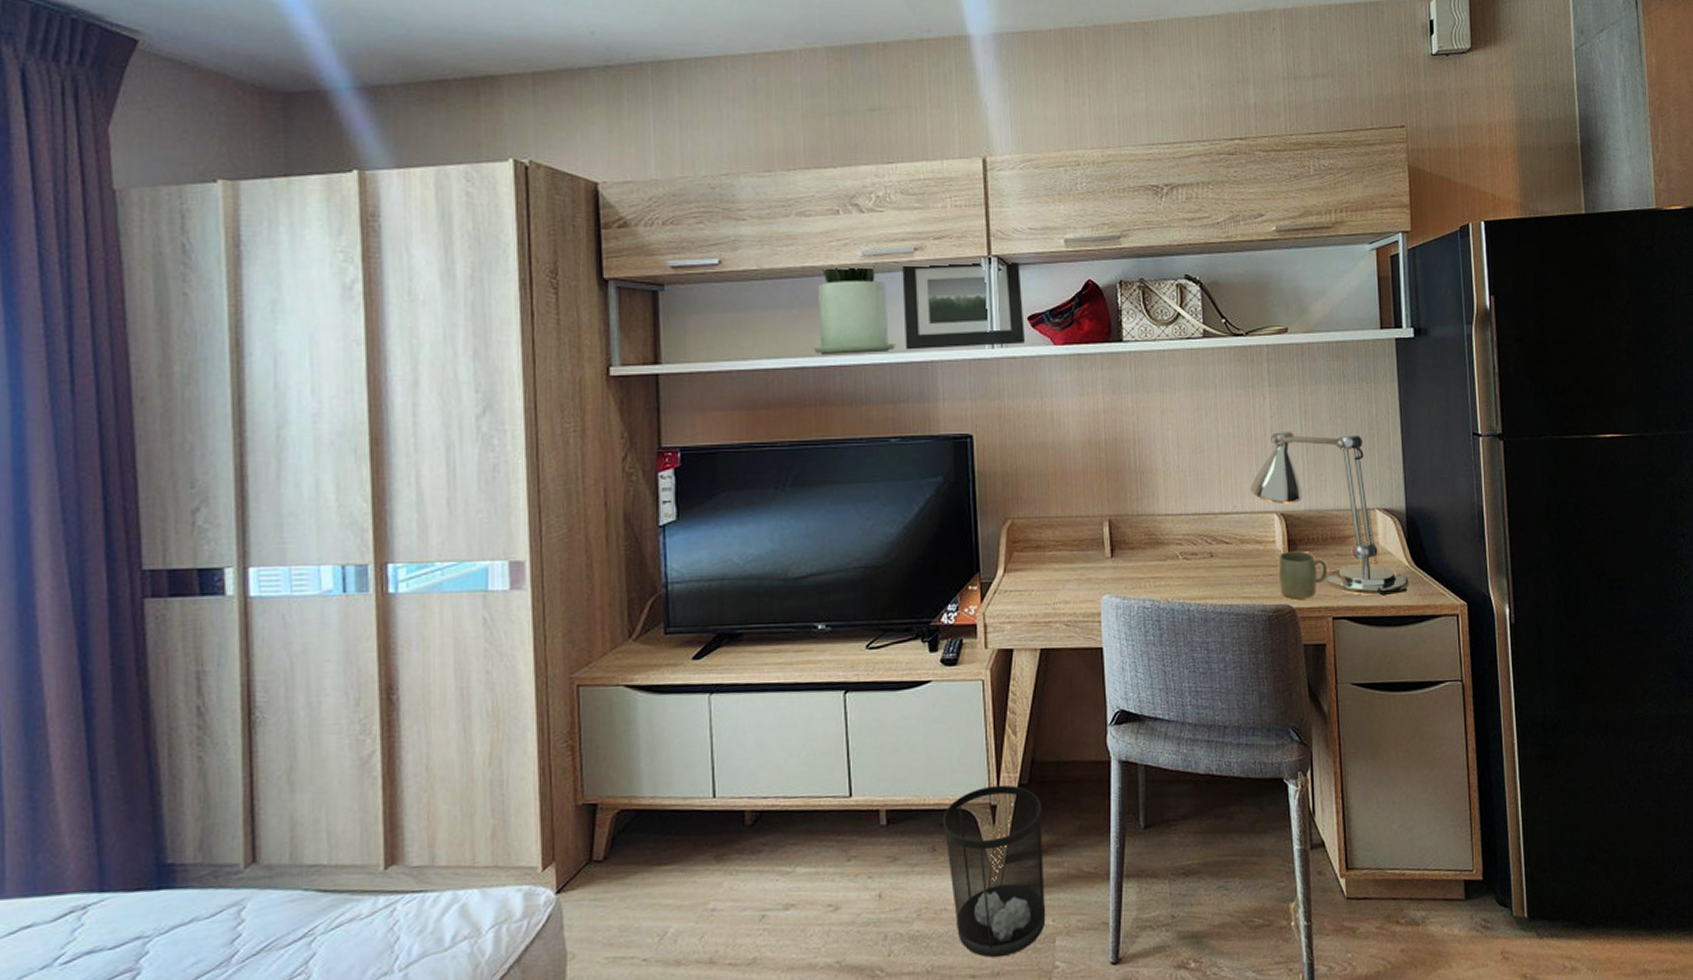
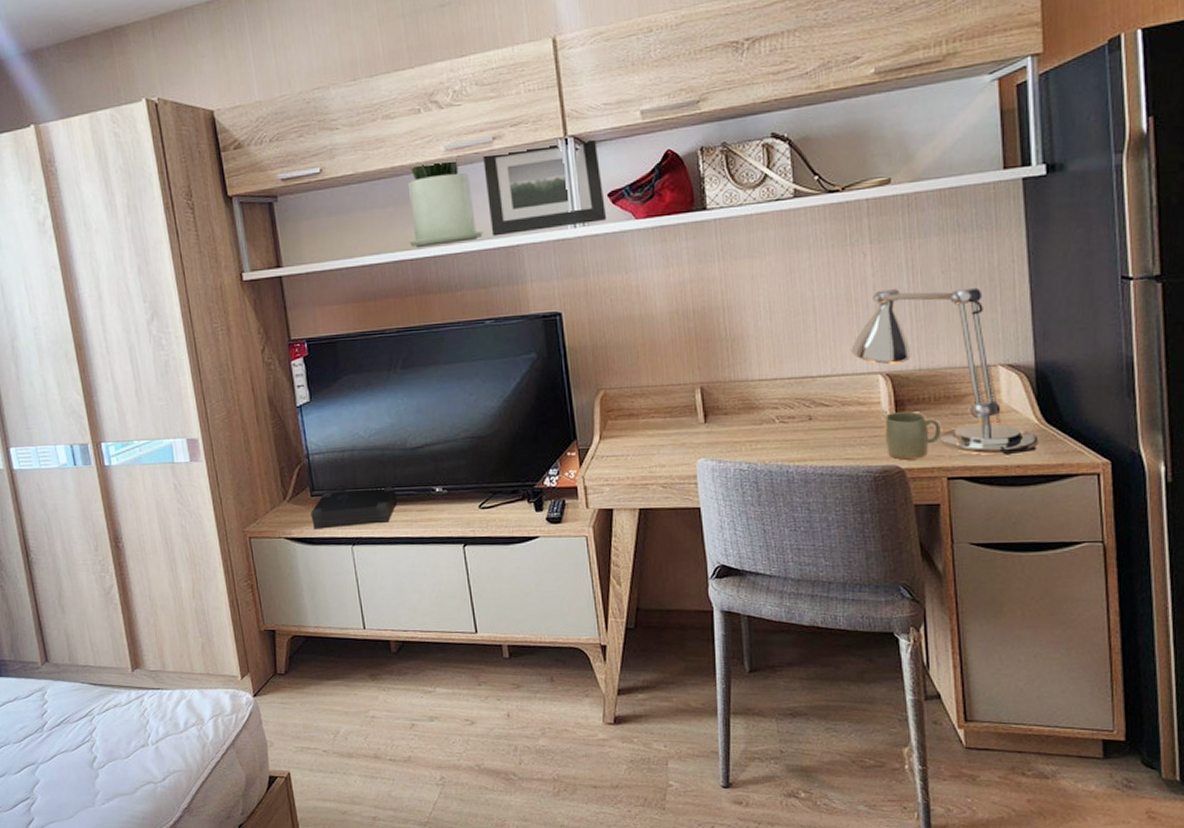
game console: none [662,623,770,676] -> present [311,486,397,531]
waste bin: present [944,784,1046,958] -> none [559,628,658,773]

